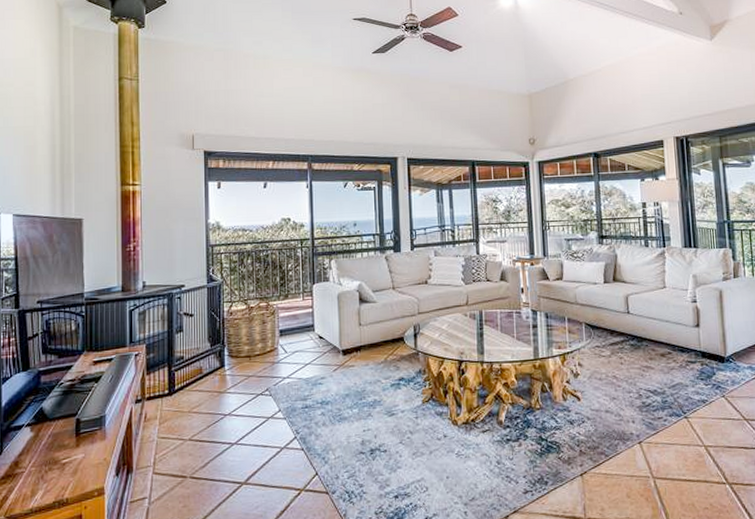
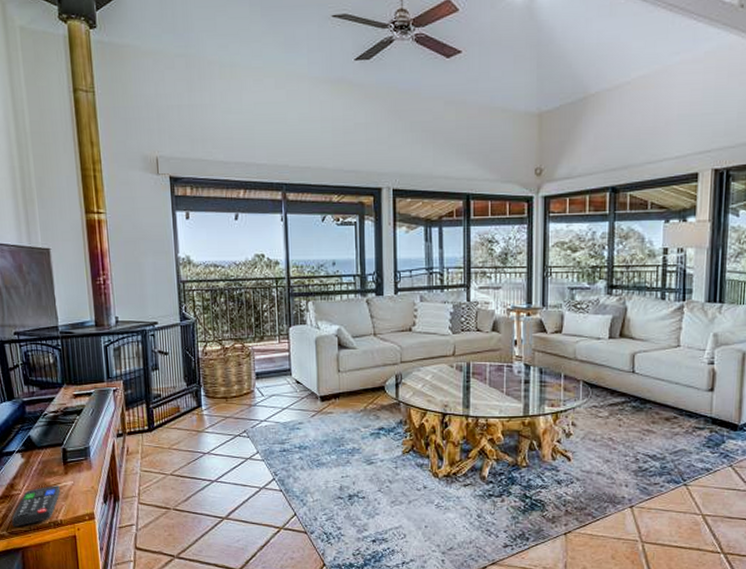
remote control: none [12,458,70,510] -> present [11,484,61,526]

